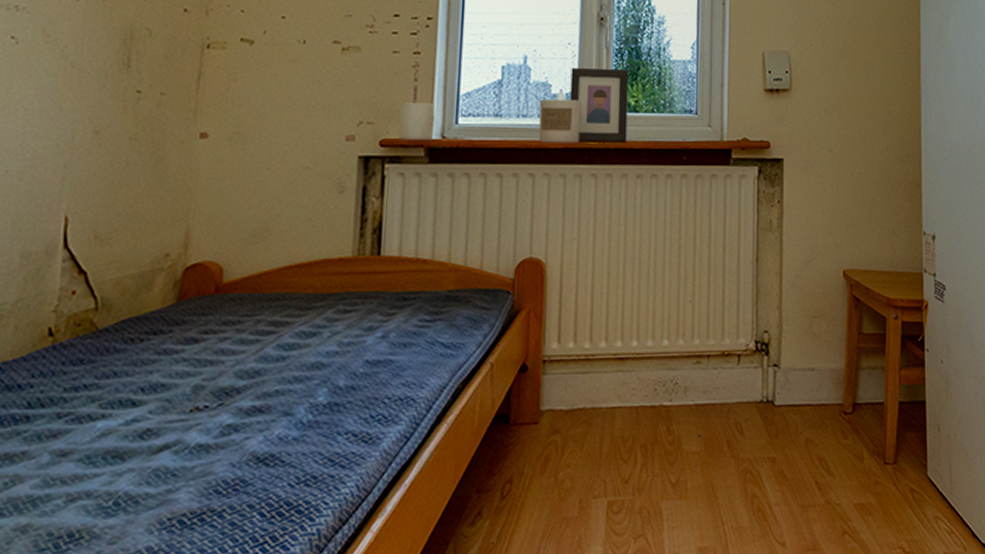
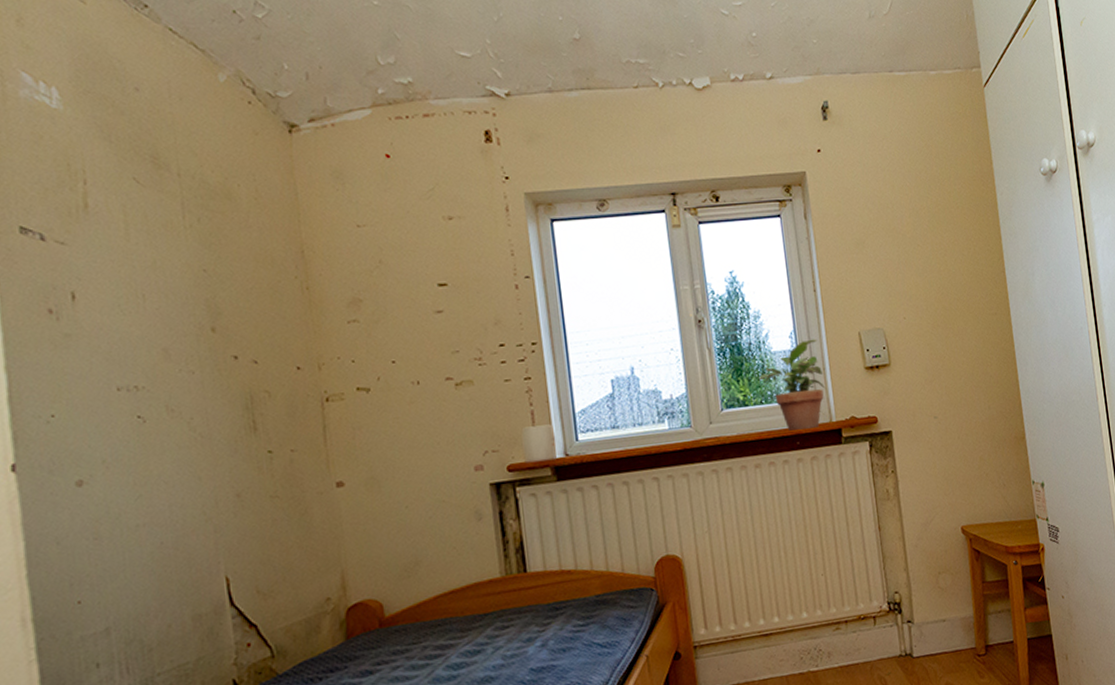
candle: present [538,92,583,144] -> none [652,396,697,448]
picture frame: present [570,68,629,143] -> none [677,366,741,442]
potted plant: none [654,52,721,145] -> present [759,339,825,431]

